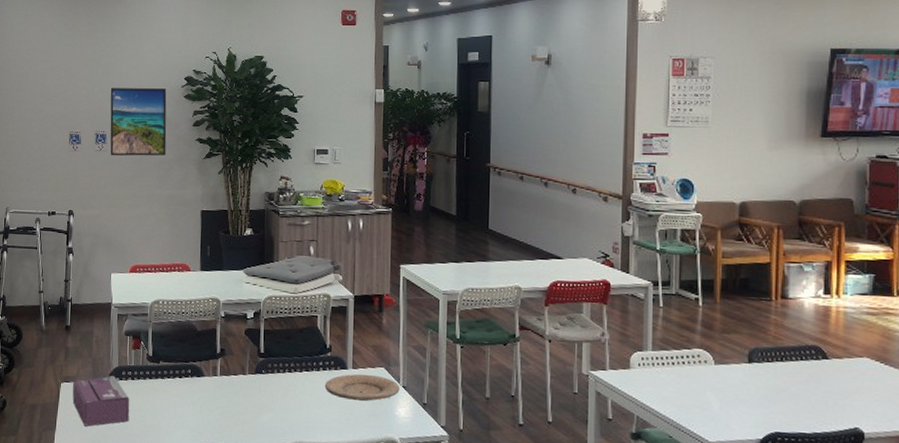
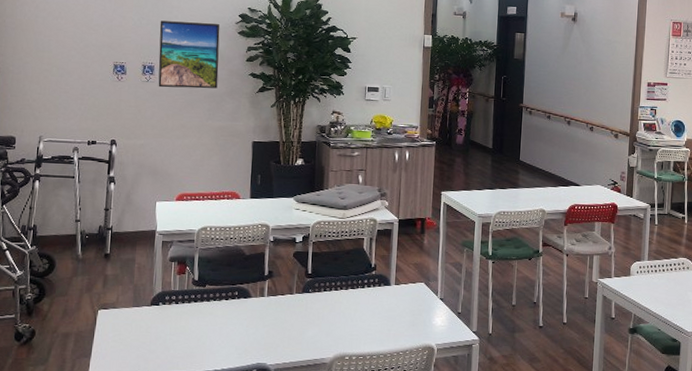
tissue box: present [72,376,130,427] -> none [110,301,173,351]
plate: present [324,374,400,402] -> none [368,289,438,314]

